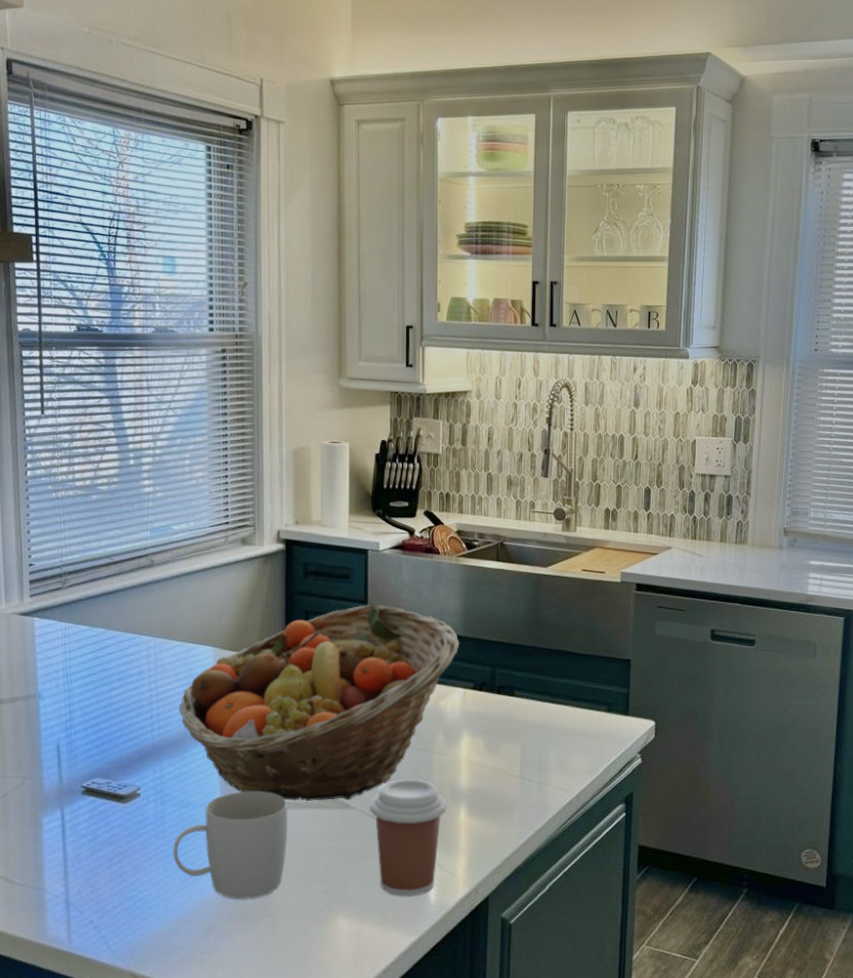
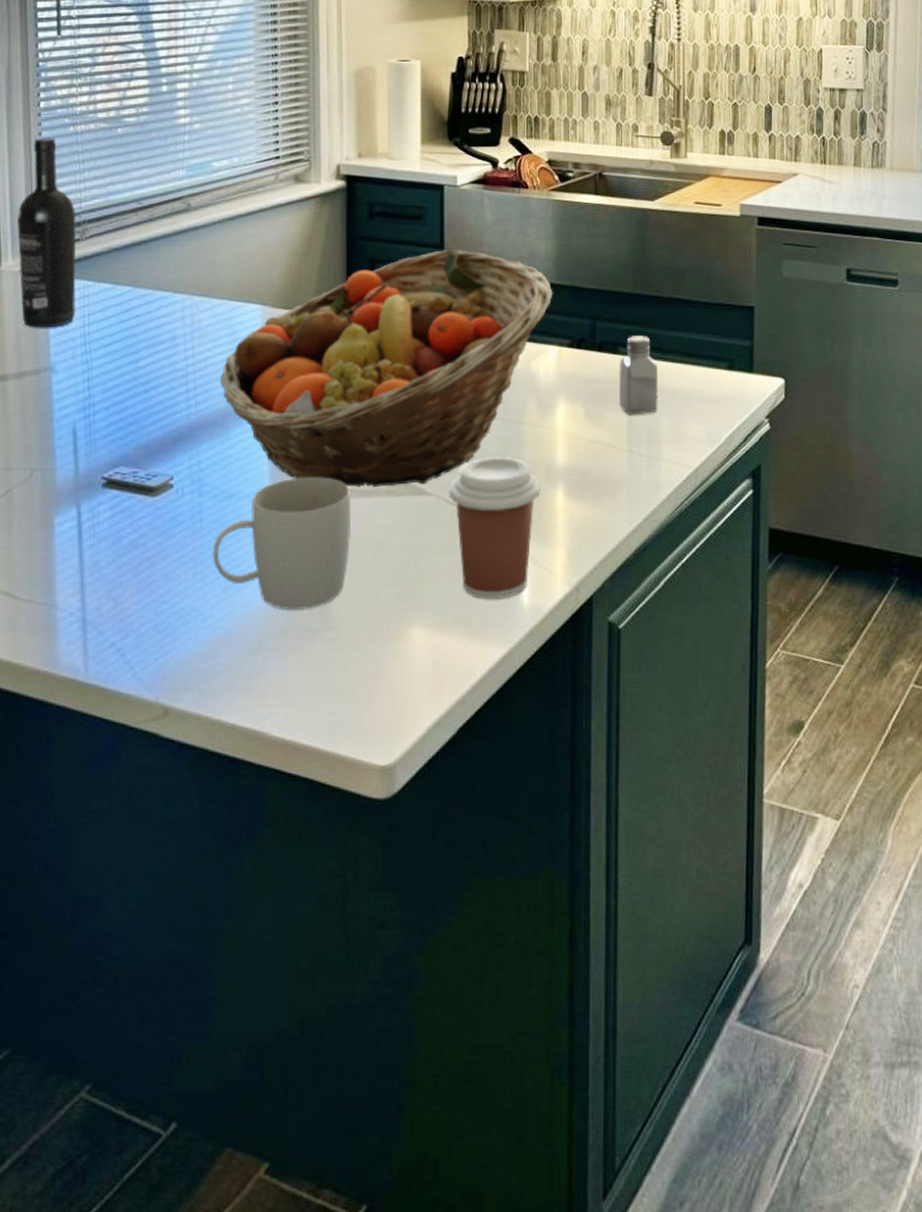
wine bottle: none [9,502,59,661] -> present [17,137,77,328]
saltshaker: none [514,681,547,748] -> present [619,336,658,416]

